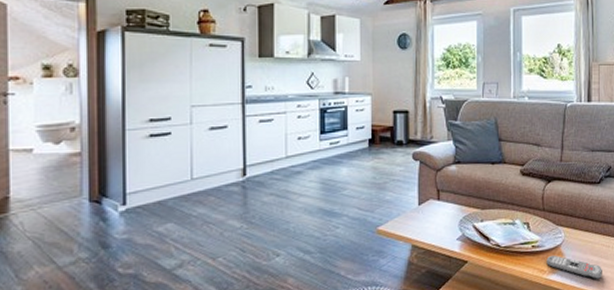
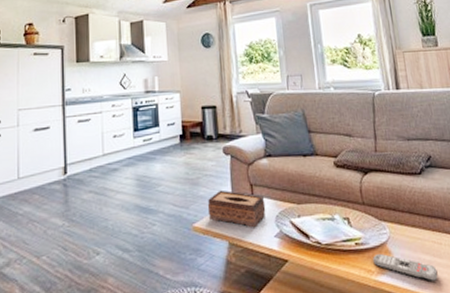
tissue box: none [393,194,451,232] -> present [207,190,266,228]

